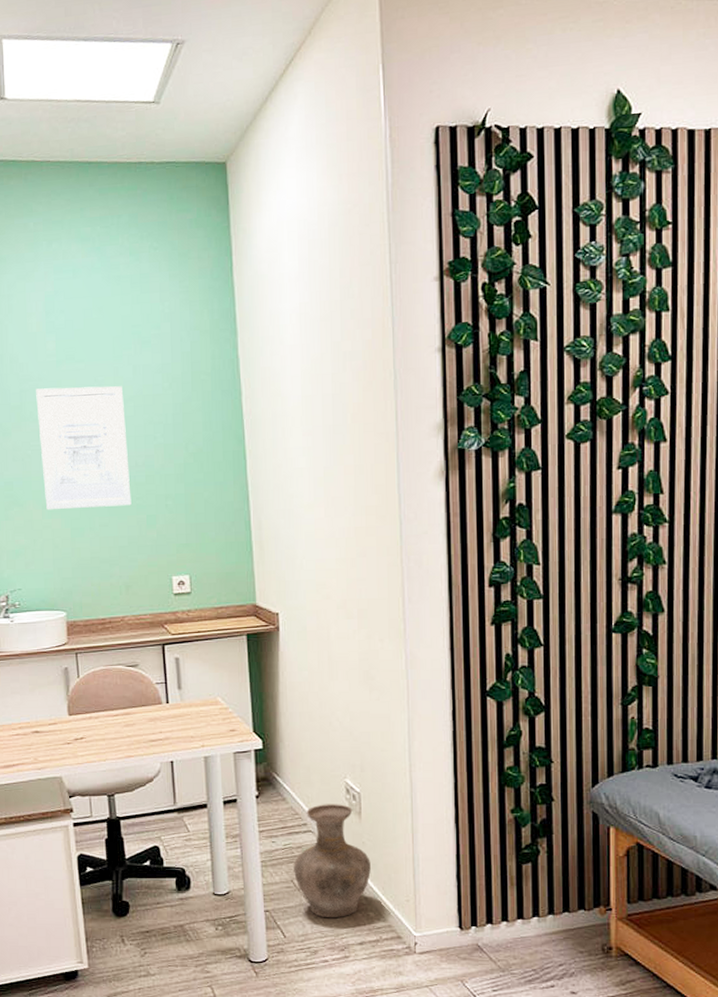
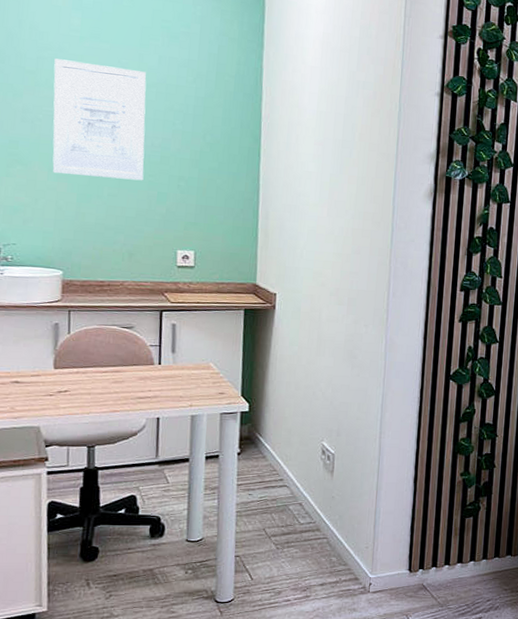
vase: present [294,804,371,918] -> none [266,462,338,563]

